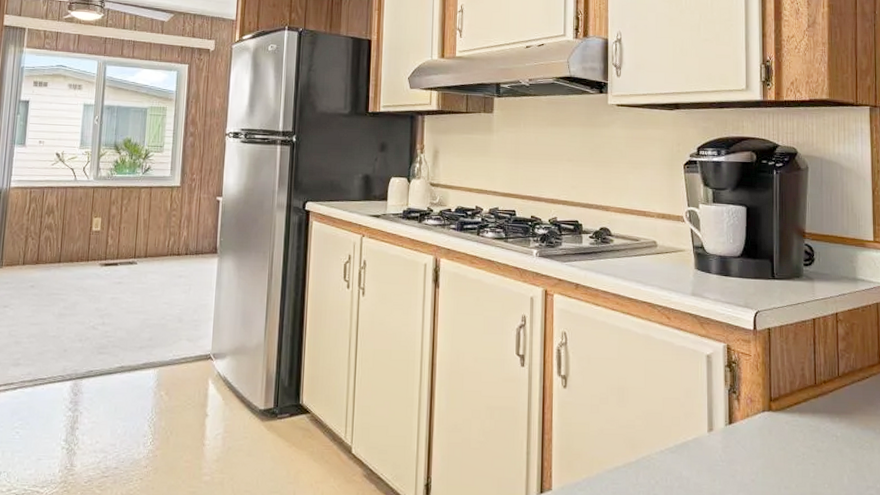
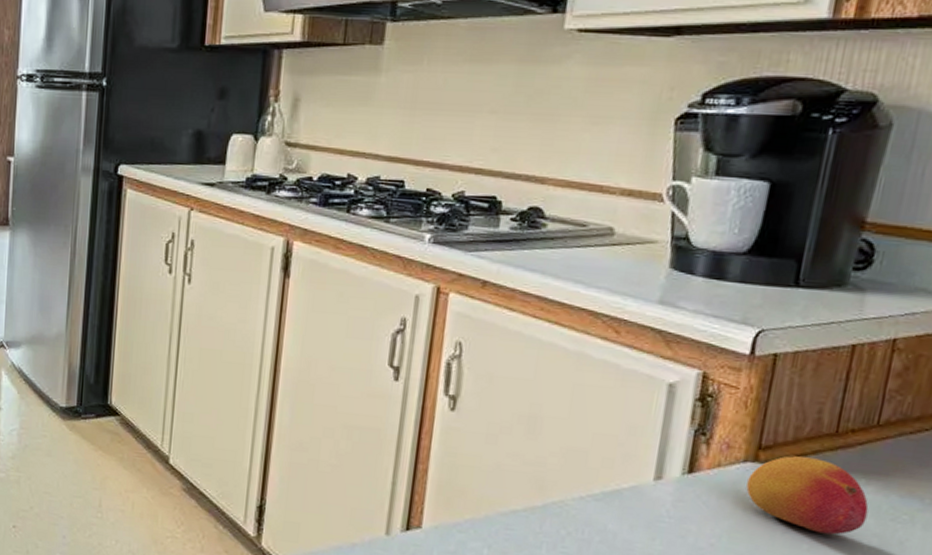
fruit: none [768,404,845,463] -> present [746,456,869,535]

